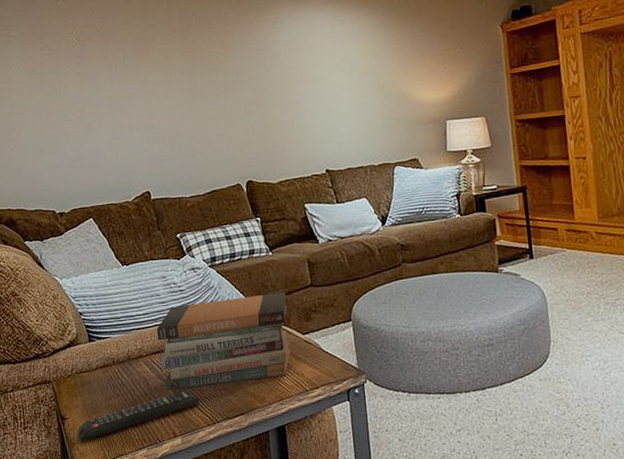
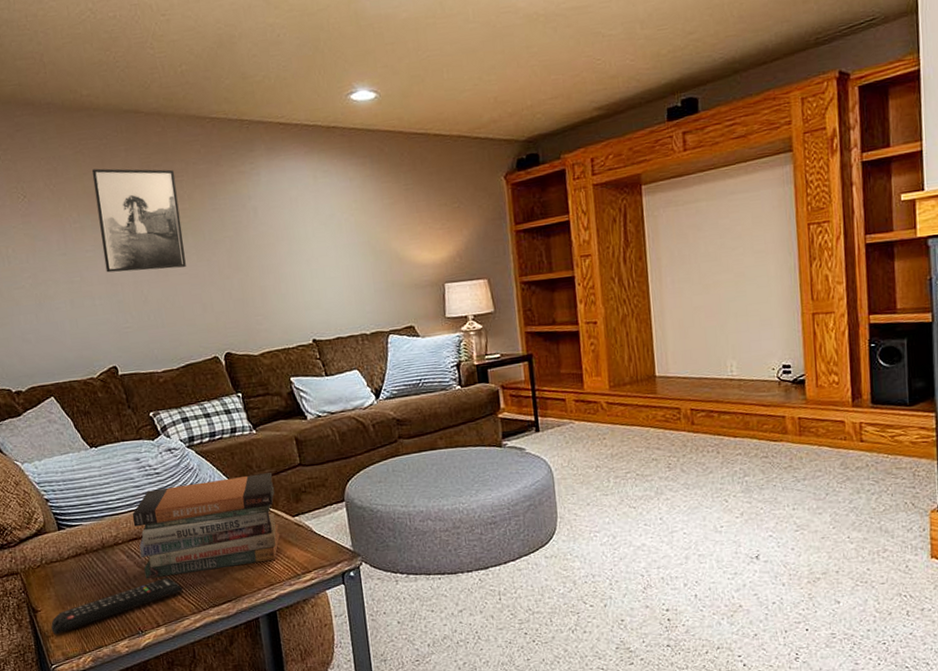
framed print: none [137,17,215,108] -> present [92,168,186,273]

